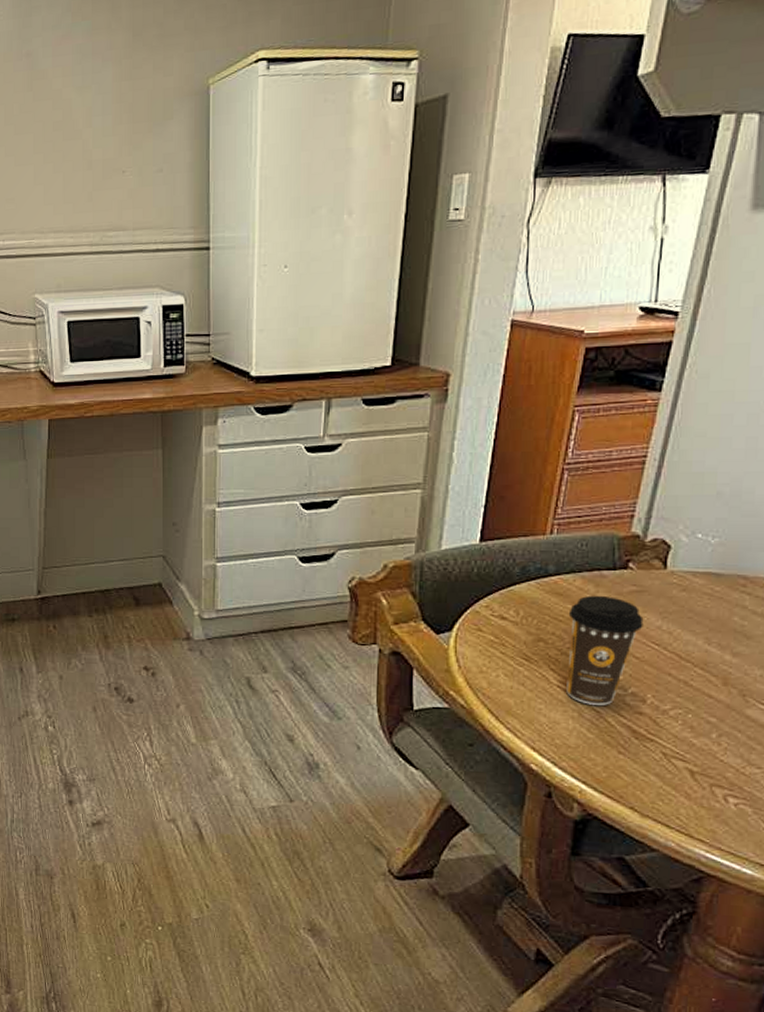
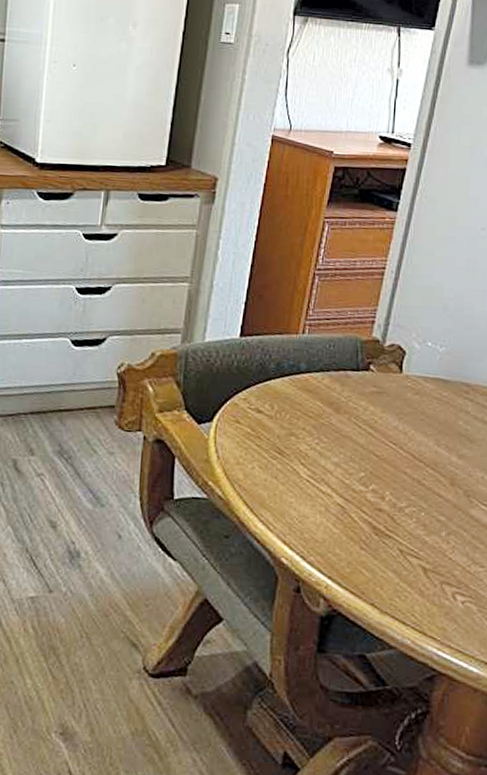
coffee cup: present [566,595,644,705] -> none [315,393,383,501]

